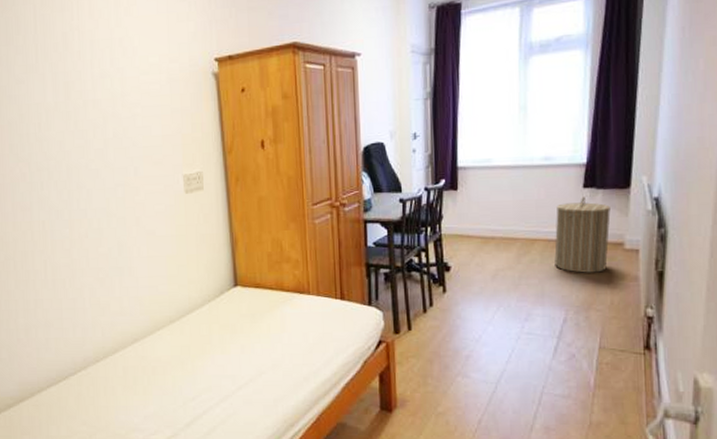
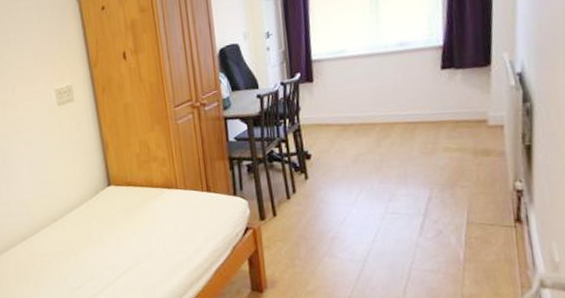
laundry hamper: present [554,197,611,273] -> none [414,78,472,152]

